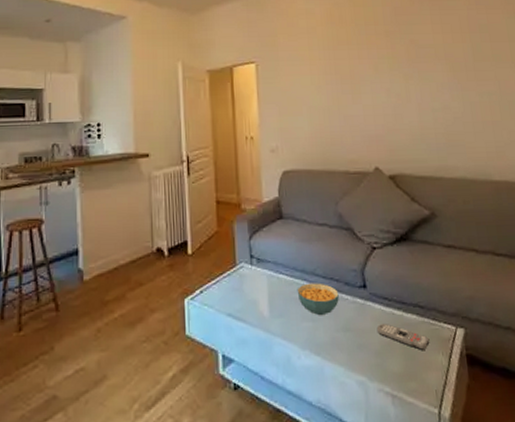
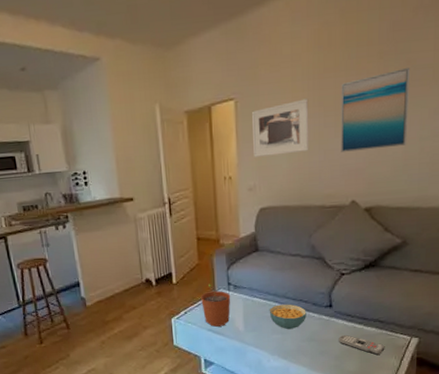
plant pot: none [220,256,254,311] -> present [201,284,231,327]
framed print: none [271,67,329,118] -> present [251,99,309,157]
wall art: none [354,45,421,118] -> present [341,67,411,152]

